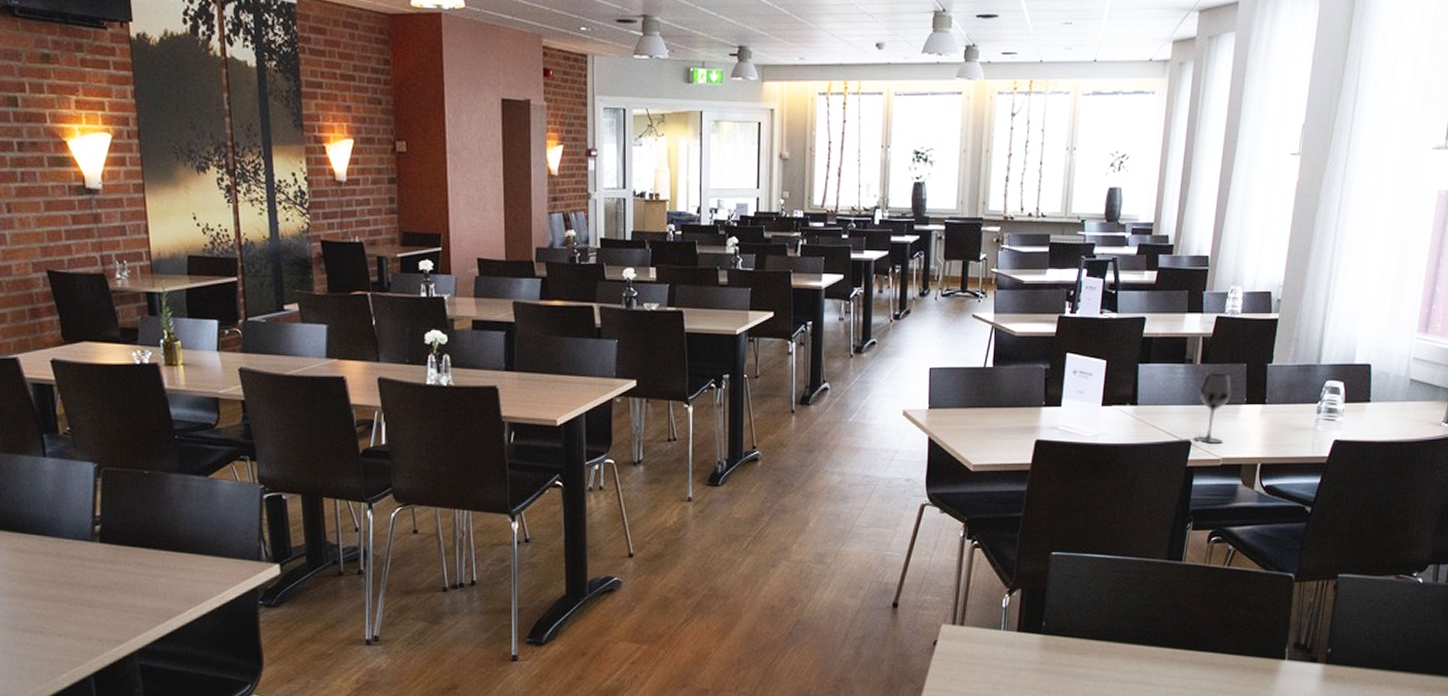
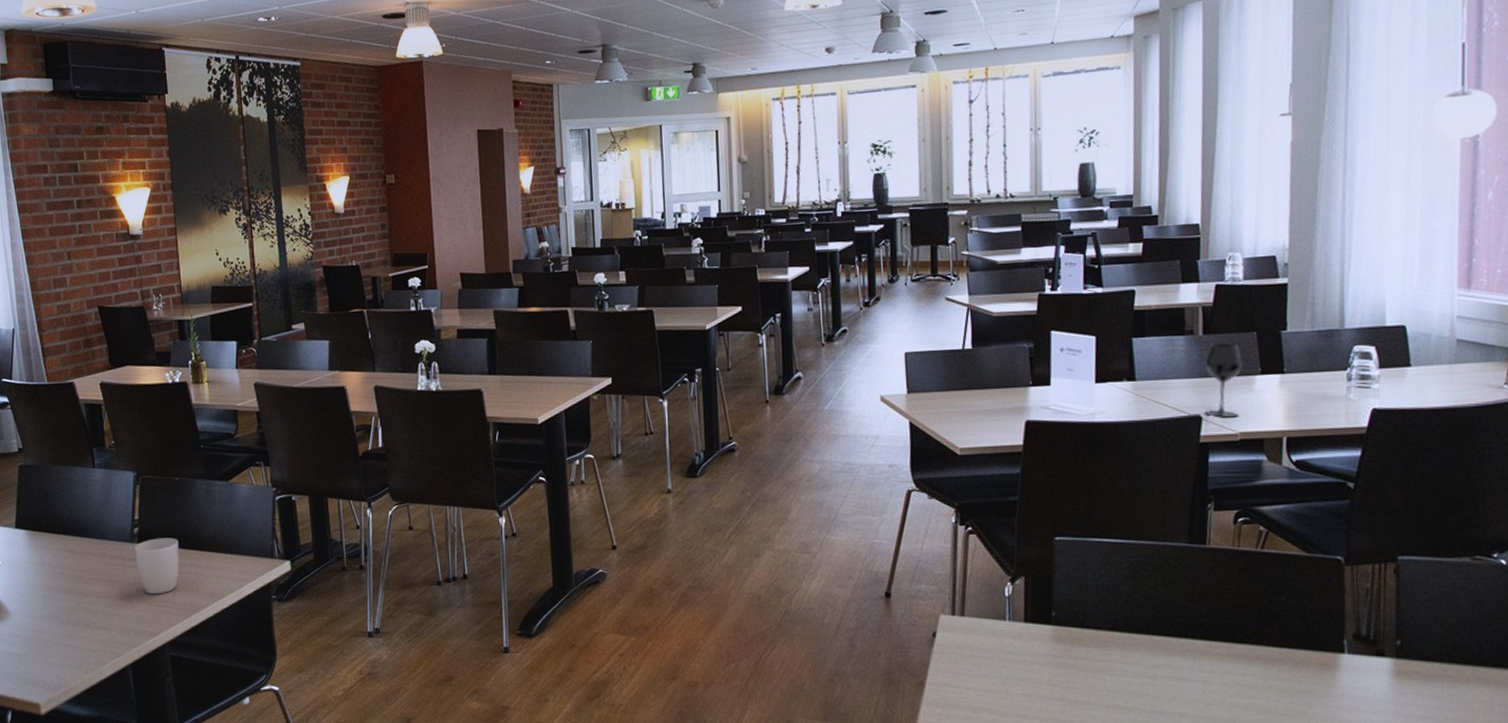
cup: none [96,537,151,599] -> present [134,538,180,595]

